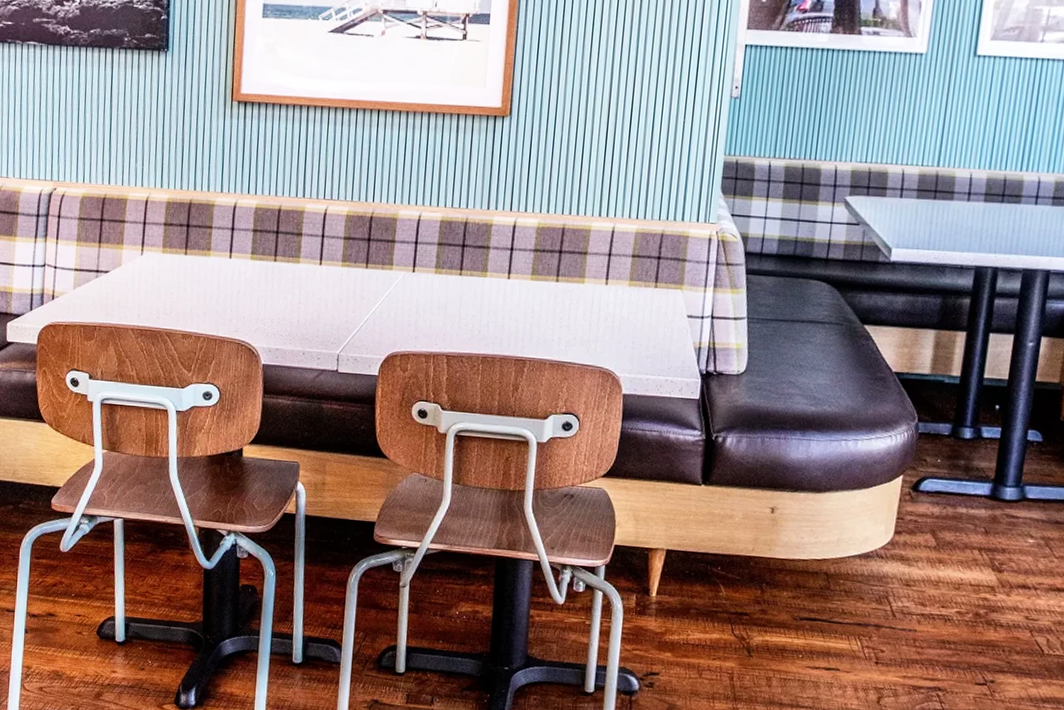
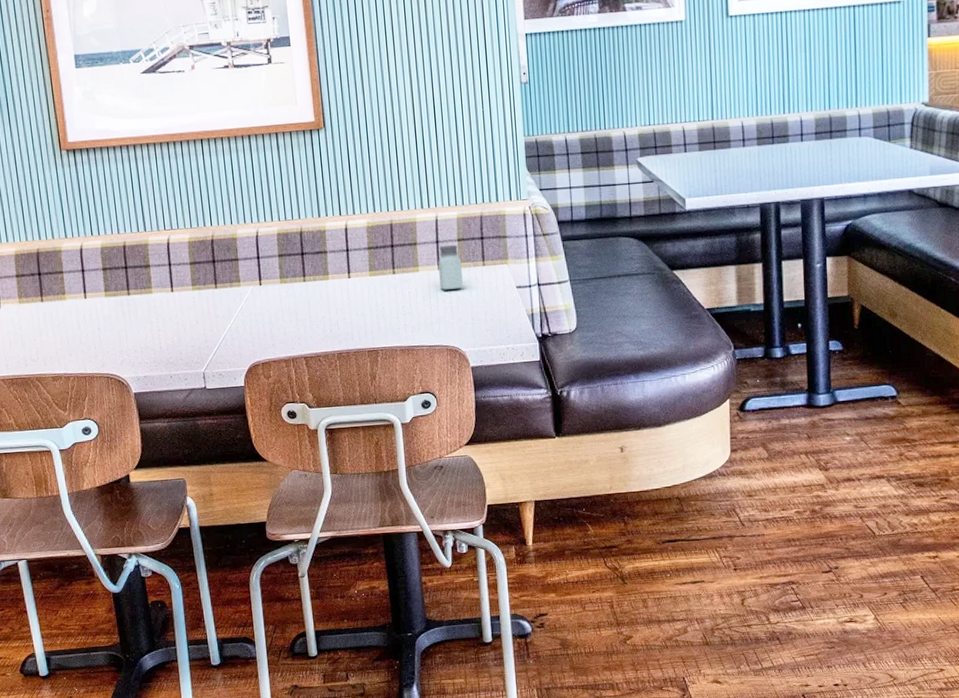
saltshaker: none [604,260,632,309] -> present [438,245,463,290]

